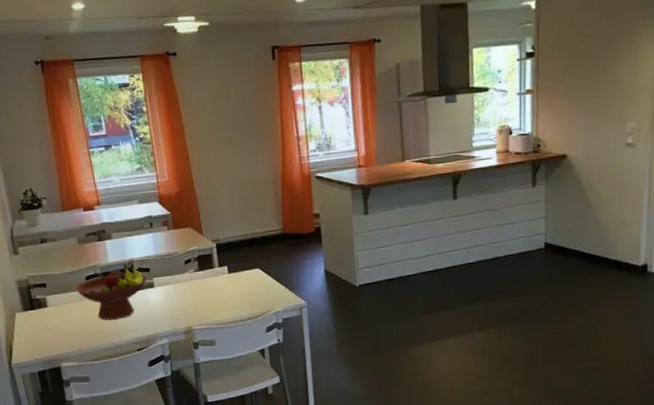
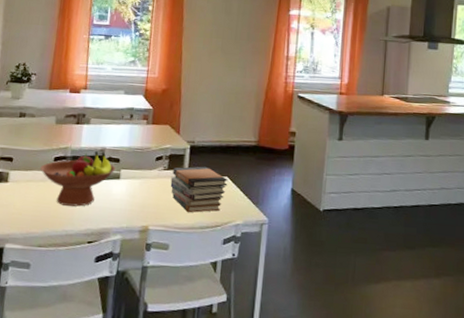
book stack: none [203,261,261,309] -> present [170,166,228,213]

